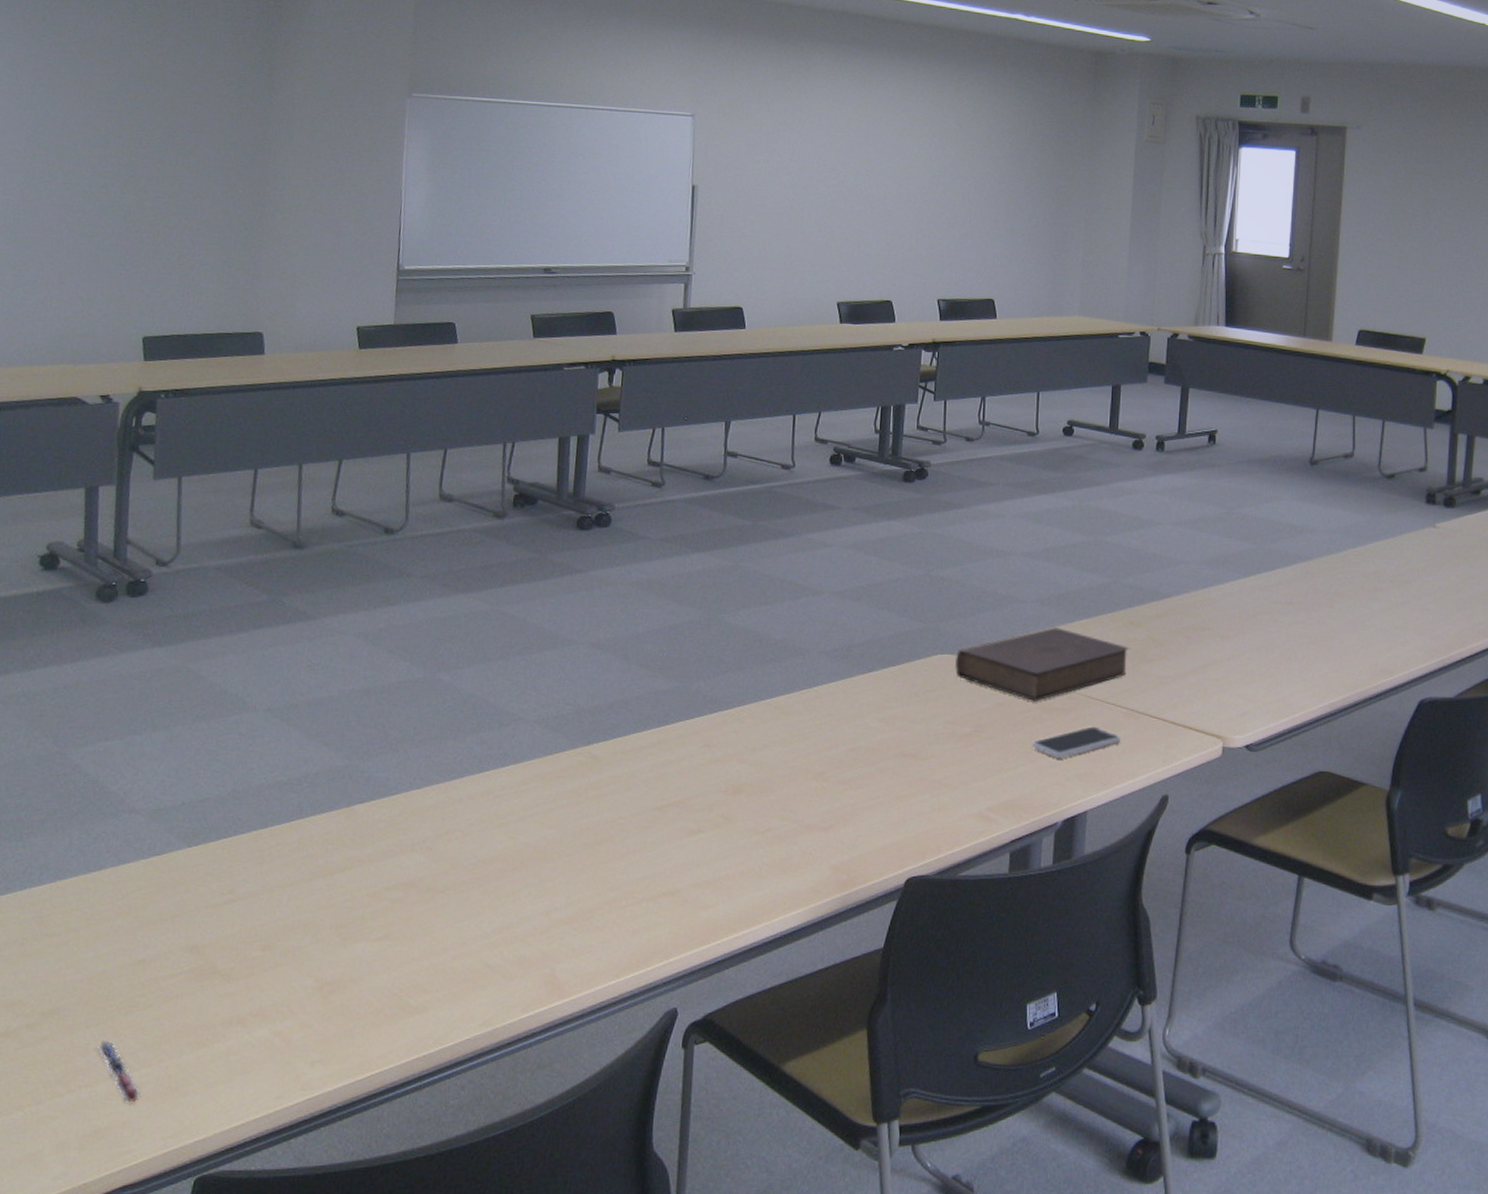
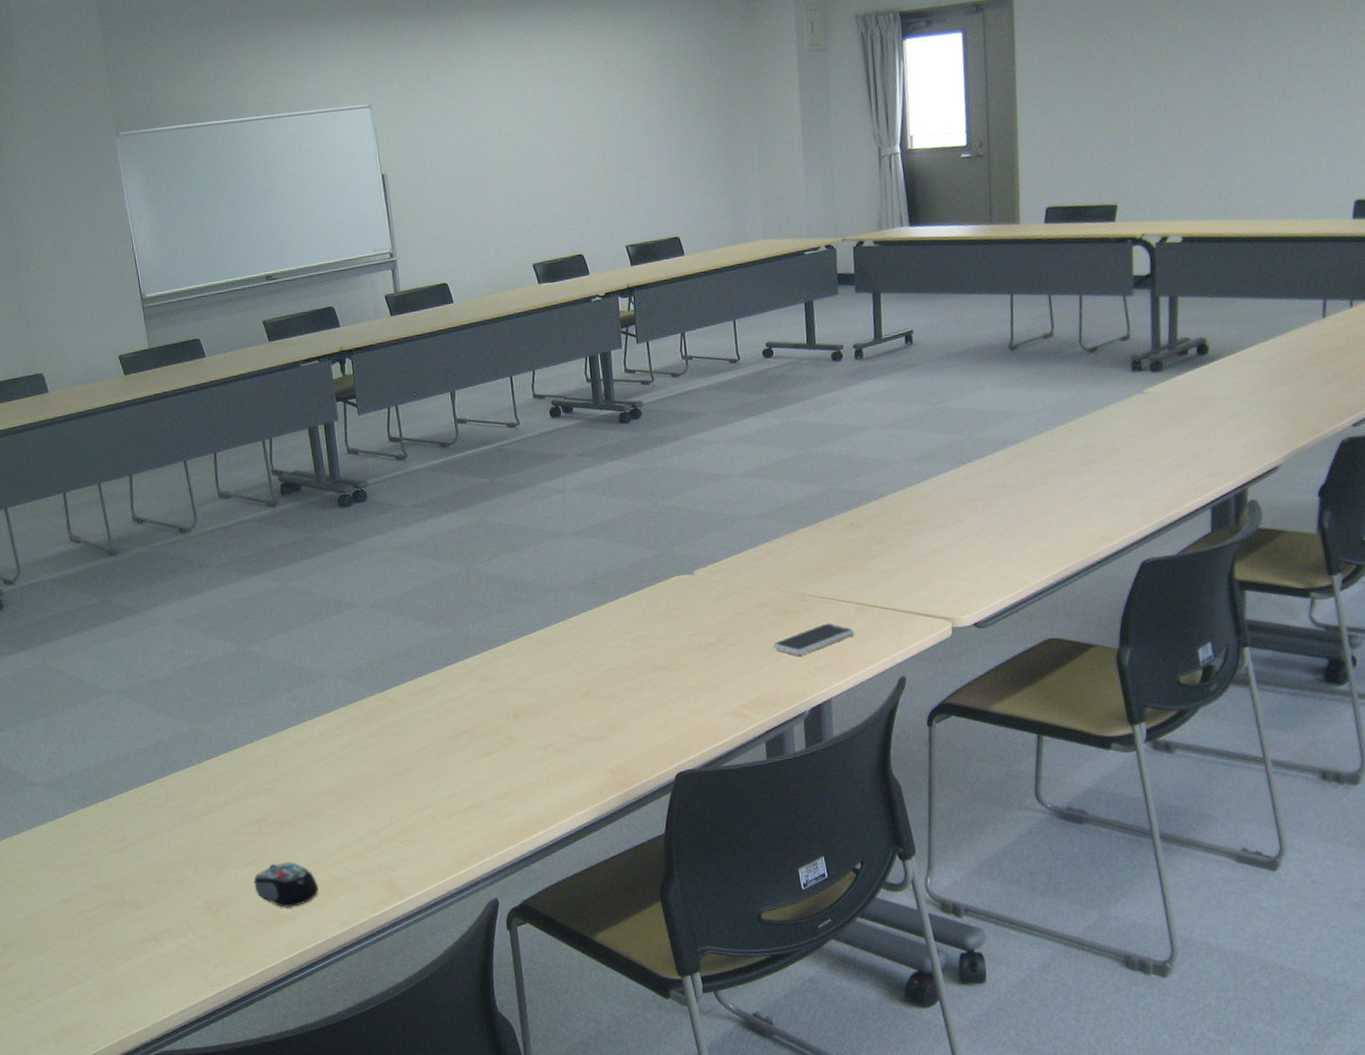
pen: present [97,1041,142,1103] -> none [51,961,92,1006]
computer mouse: none [383,939,464,997] -> present [253,862,319,908]
book: present [955,627,1131,701] -> none [692,538,854,607]

